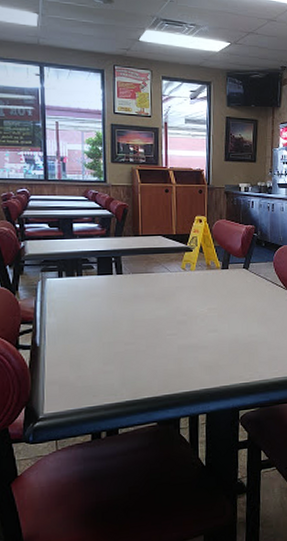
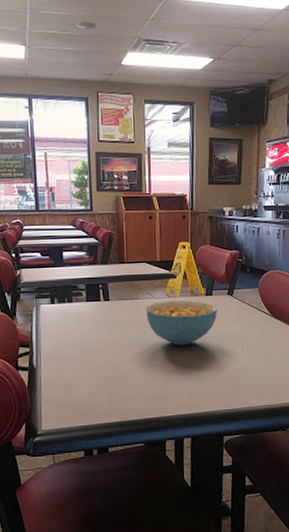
cereal bowl: none [160,274,234,320] -> present [145,300,218,346]

